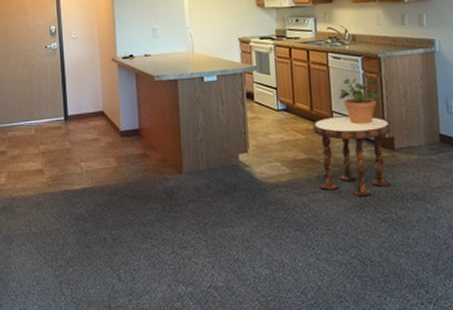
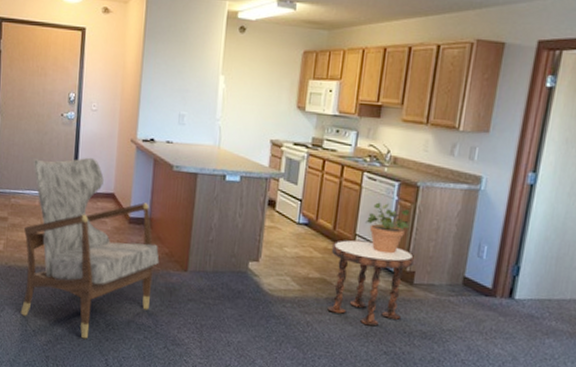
armchair: none [24,81,155,258] -> present [20,157,160,339]

